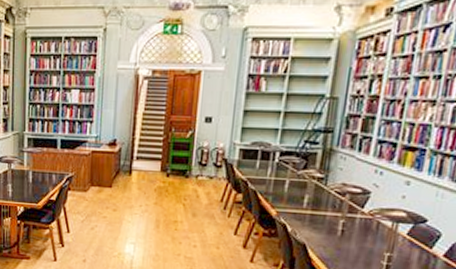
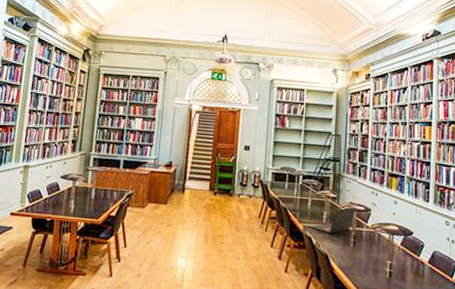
laptop: none [286,190,351,220] -> present [311,207,357,233]

